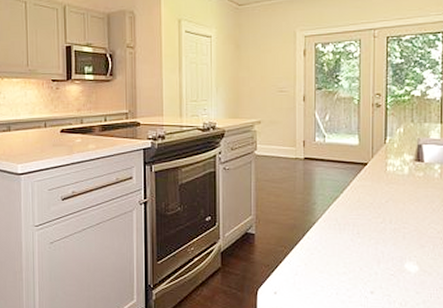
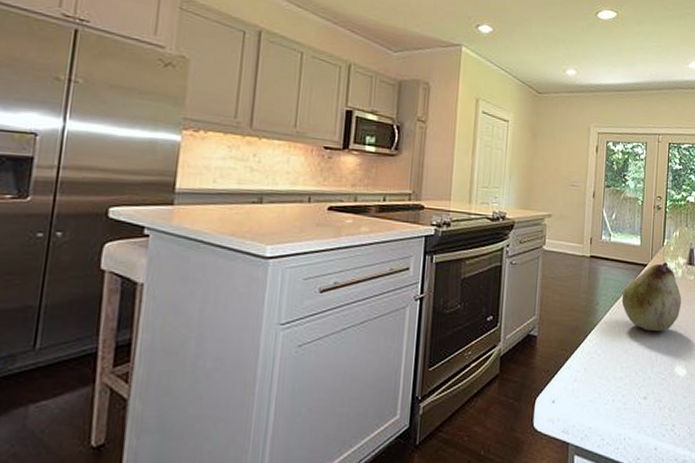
fruit: none [341,160,410,228] -> present [621,262,682,331]

